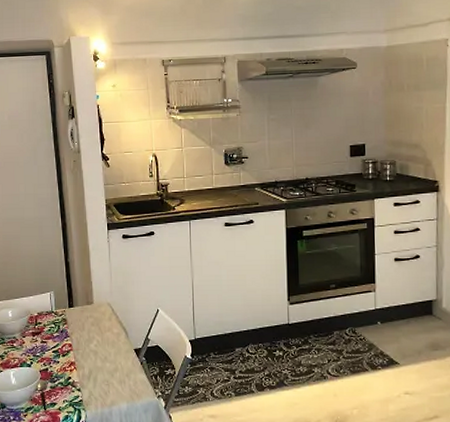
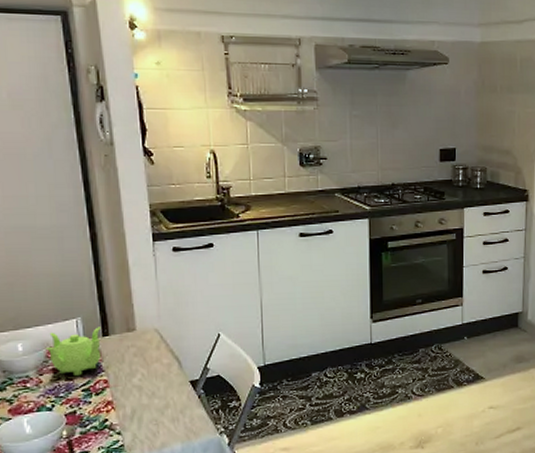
teapot: none [27,299,68,340] -> present [45,327,102,377]

